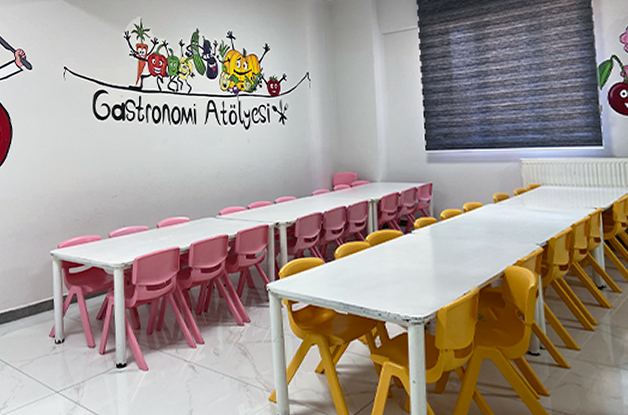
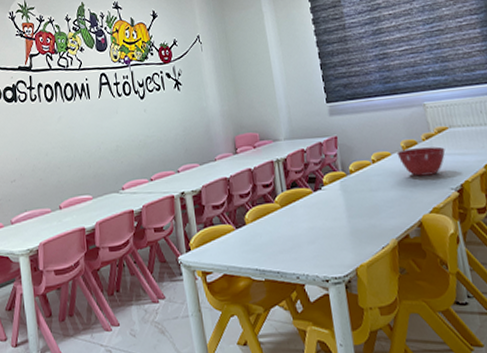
mixing bowl: none [488,202,536,229] -> present [396,146,445,176]

